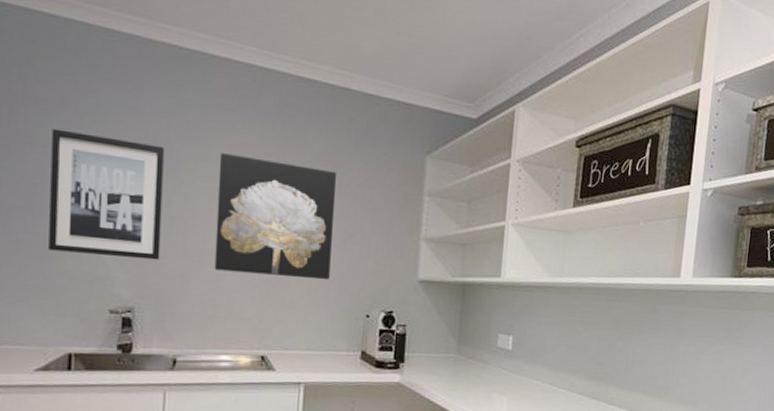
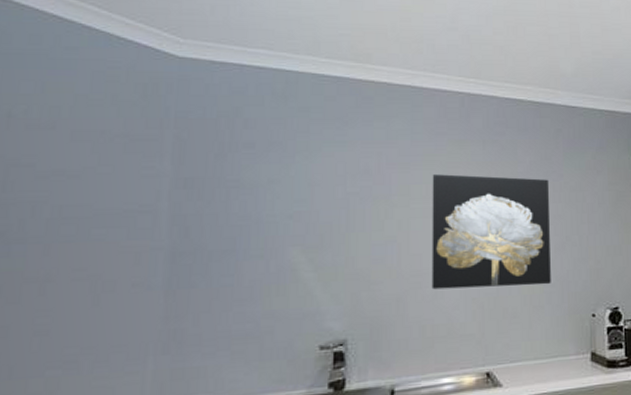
wall art: present [49,128,164,260] -> none [253,170,376,292]

